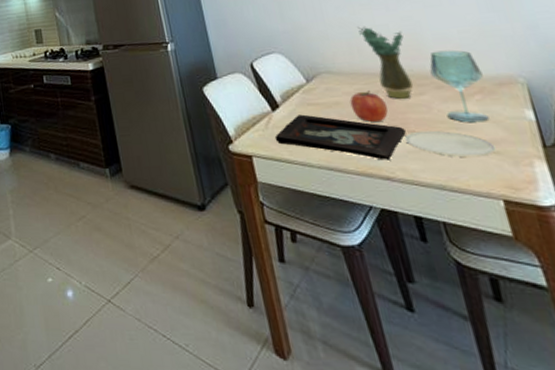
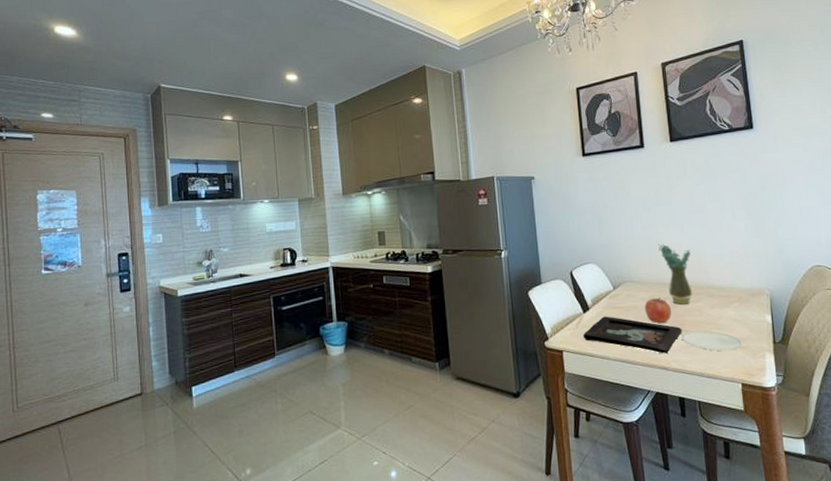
wine glass: present [429,50,490,123] -> none [706,266,742,325]

